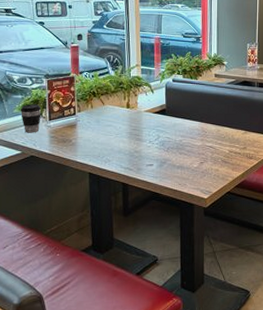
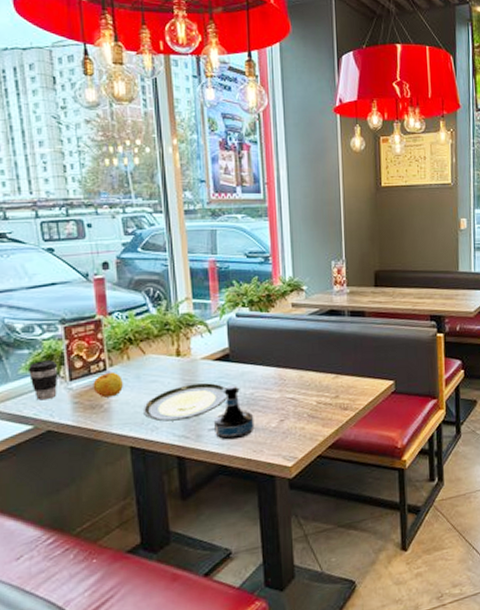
apple: none [65,116,87,135] -> present [93,371,123,398]
plate: none [100,130,162,156] -> present [144,383,227,422]
tequila bottle: none [151,133,181,174] -> present [214,386,255,440]

